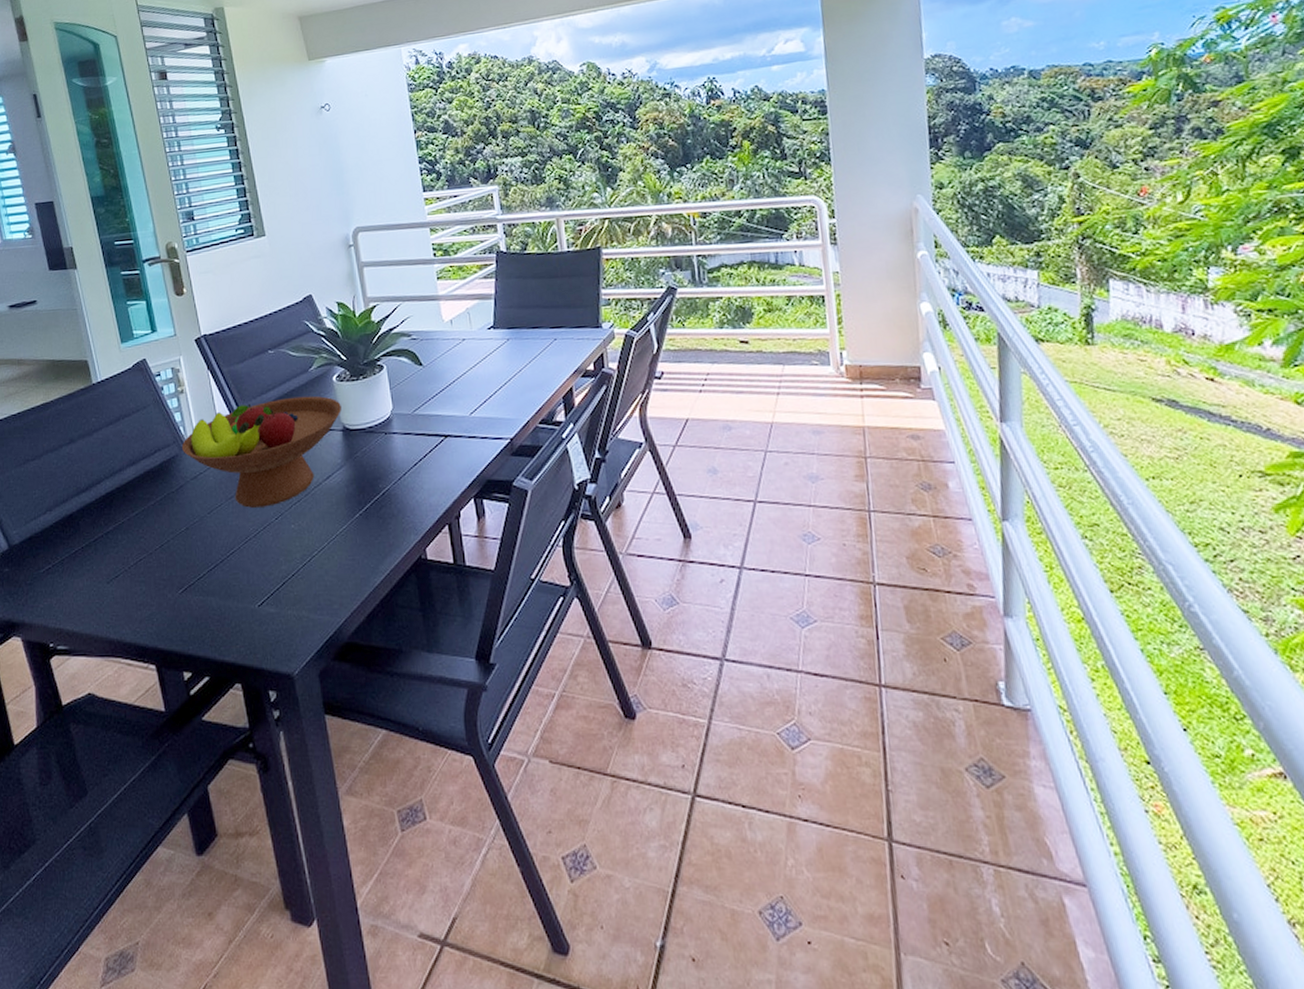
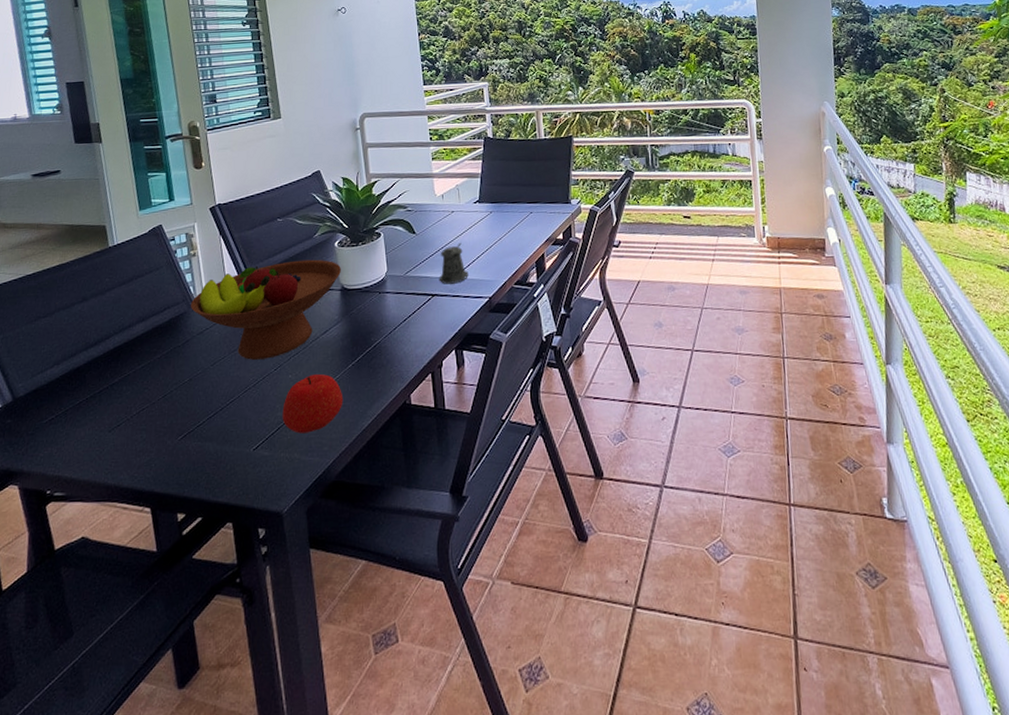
apple: none [286,523,352,589] -> present [282,373,344,434]
pepper shaker: none [451,375,485,424] -> present [439,242,468,284]

